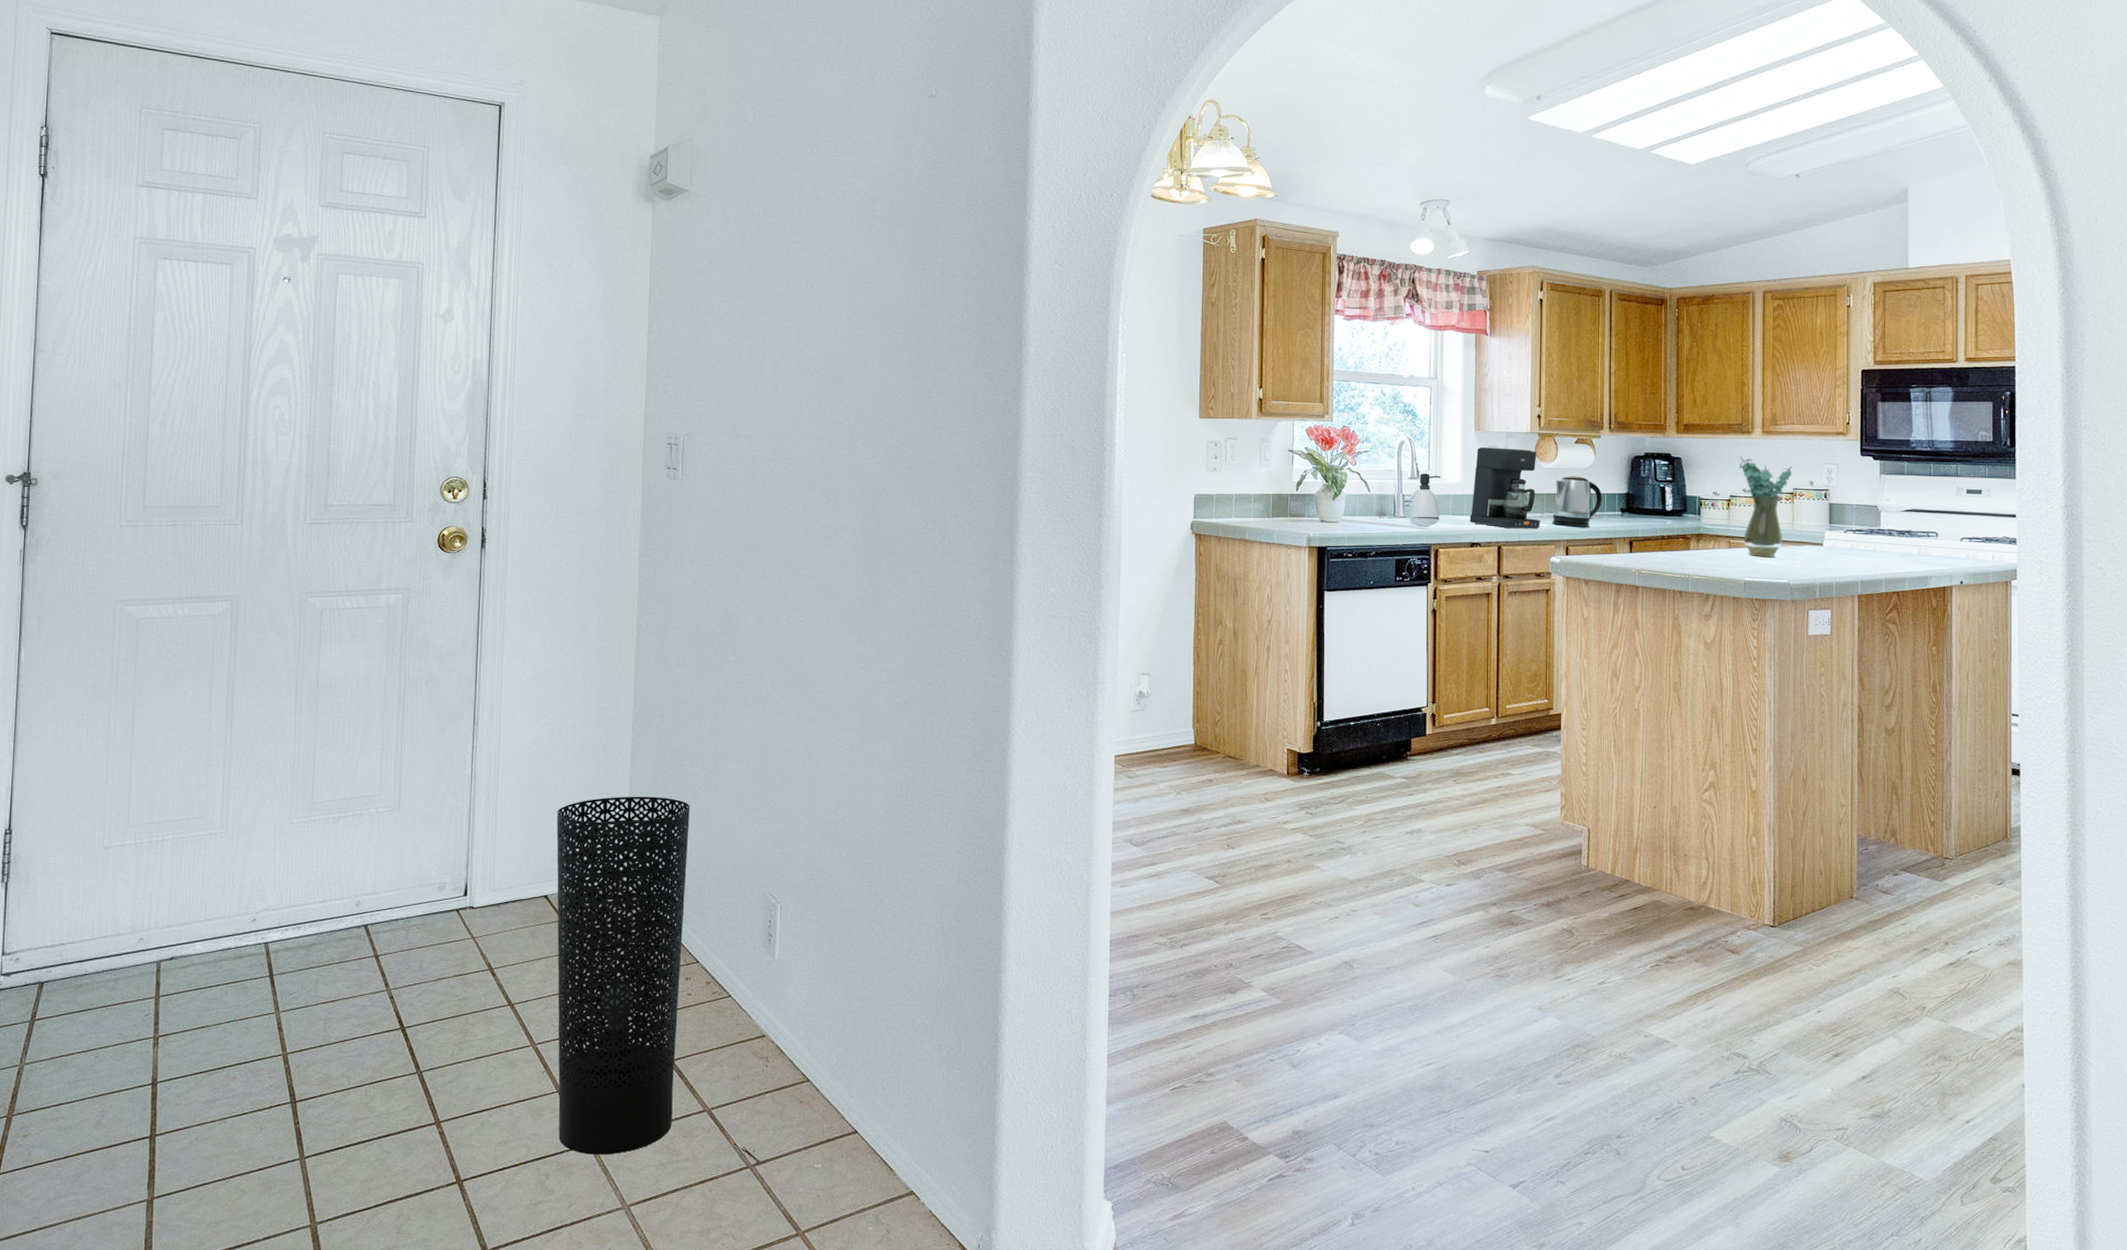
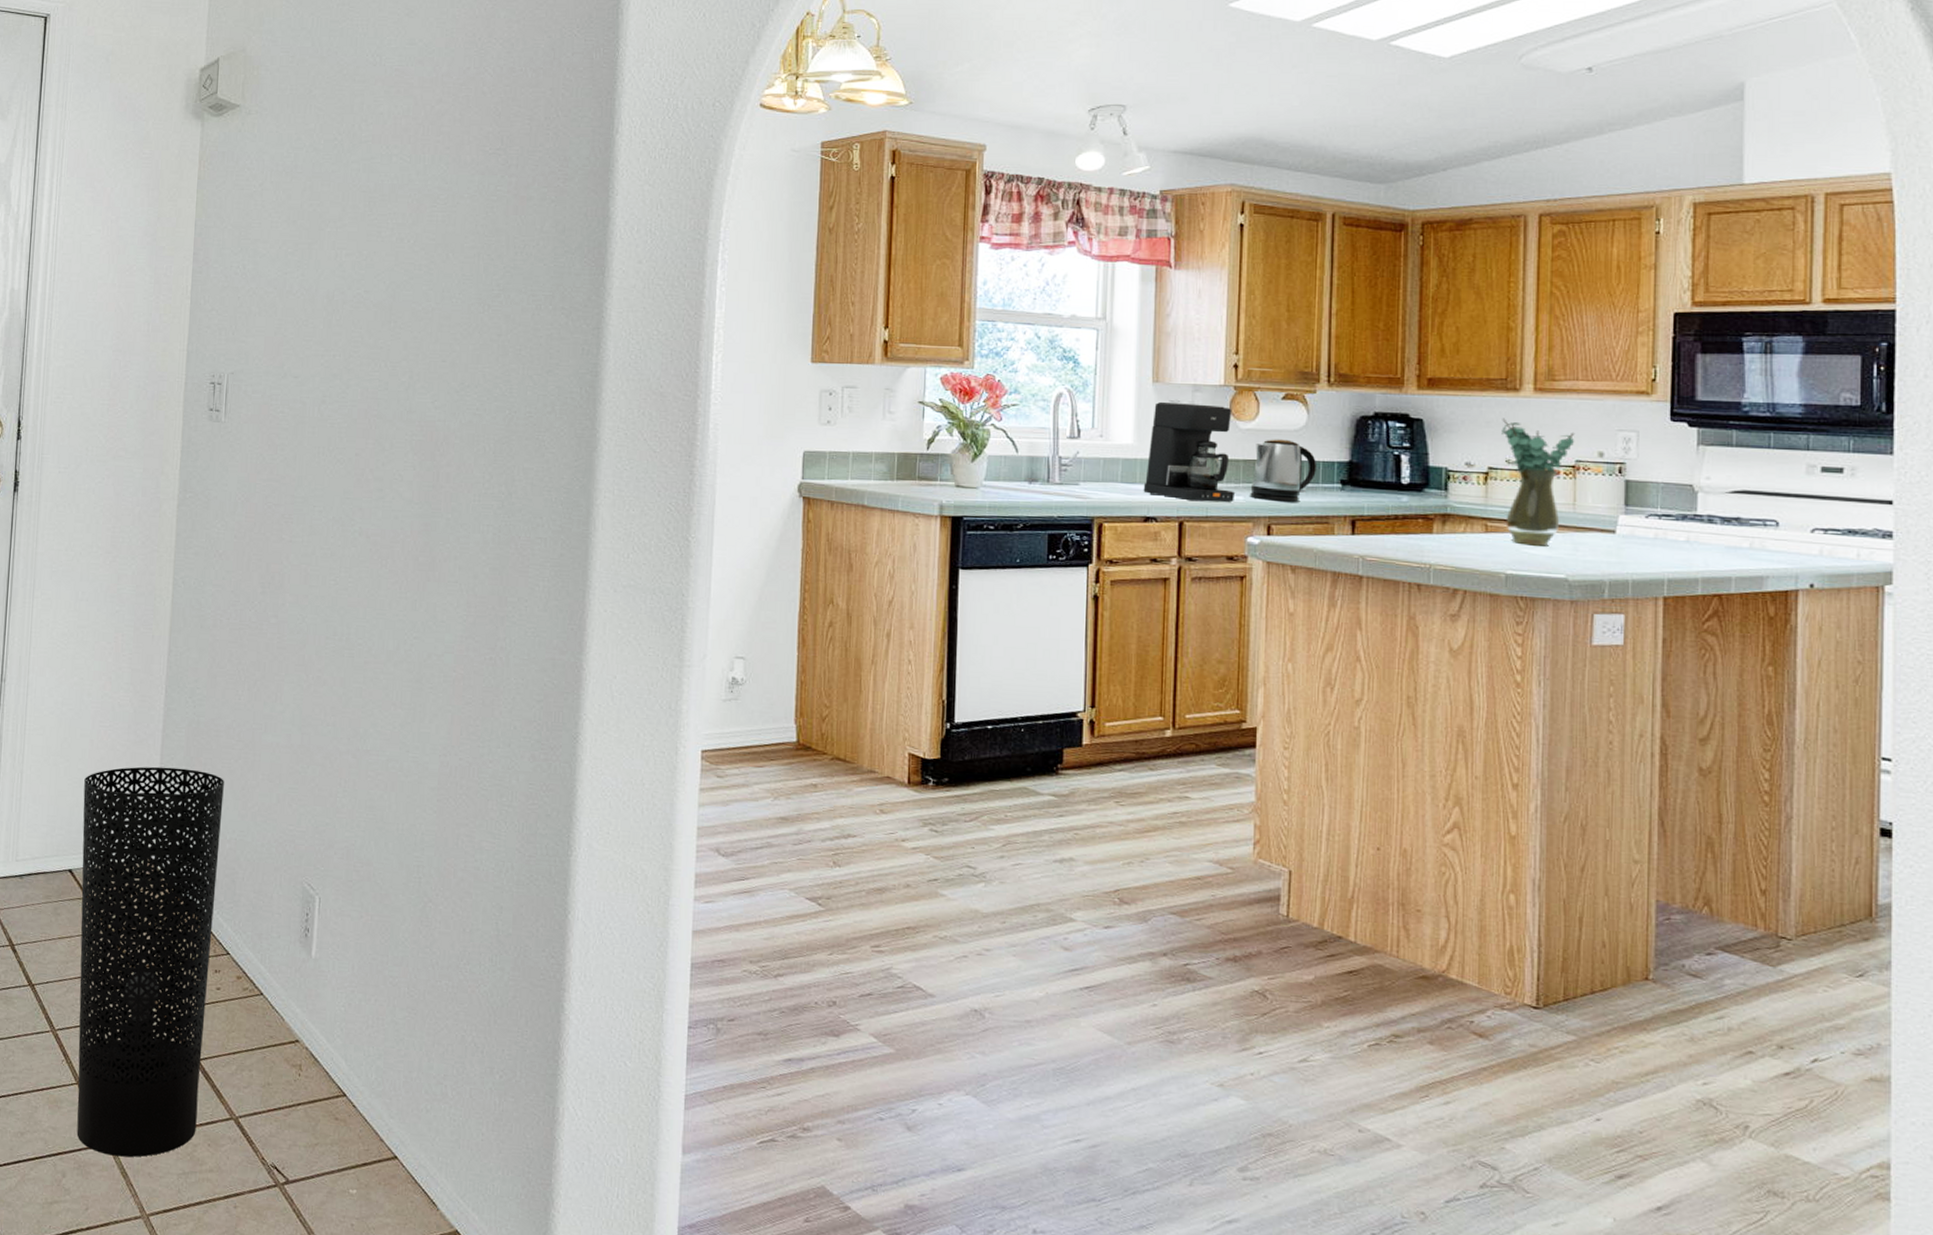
soap dispenser: present [1409,473,1441,527] -> none [1066,431,1108,497]

